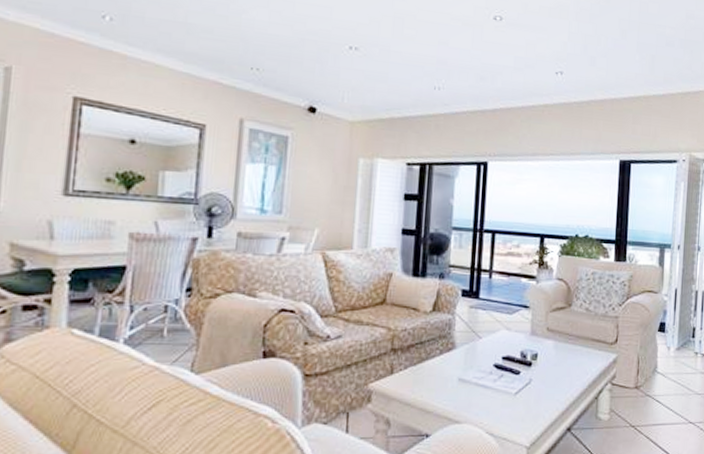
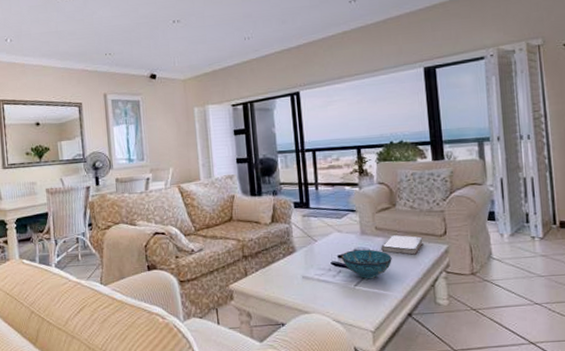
decorative bowl: none [505,352,559,386] -> present [341,249,392,278]
book: none [550,339,594,362] -> present [381,235,423,255]

